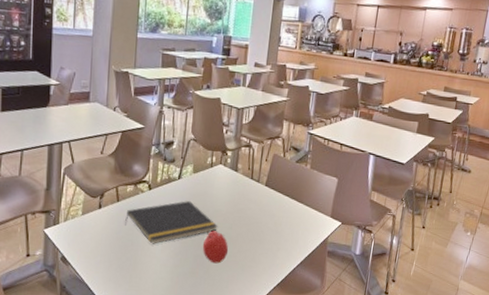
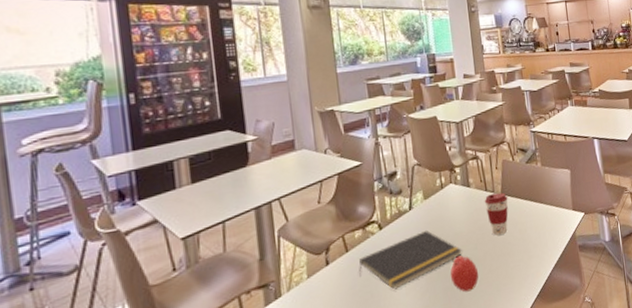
coffee cup: none [247,183,271,222] -> present [484,192,508,235]

